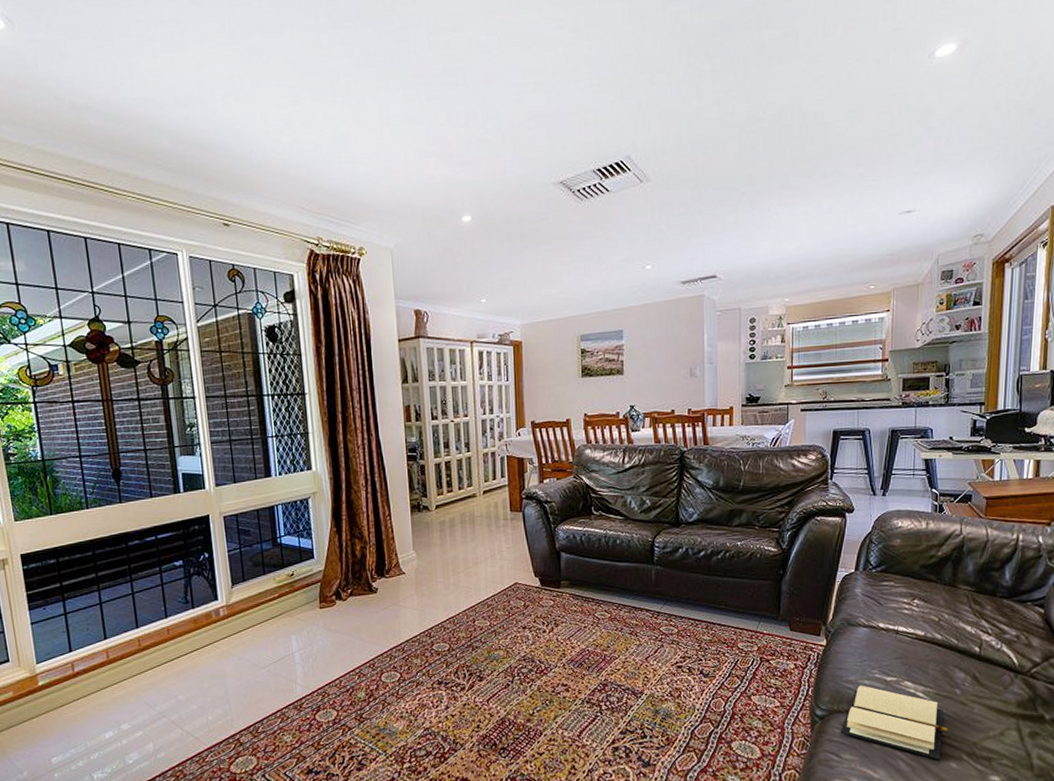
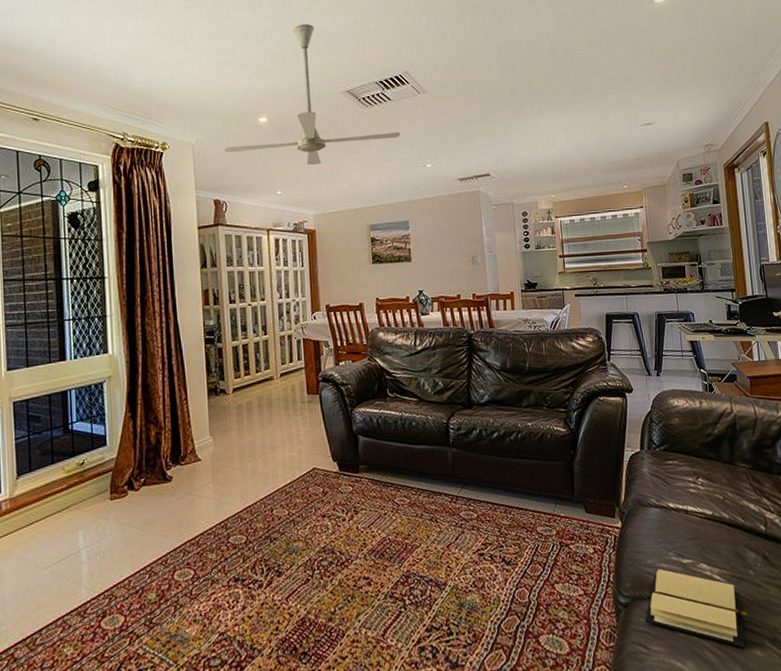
ceiling fan: none [425,102,618,270] -> present [224,24,400,166]

